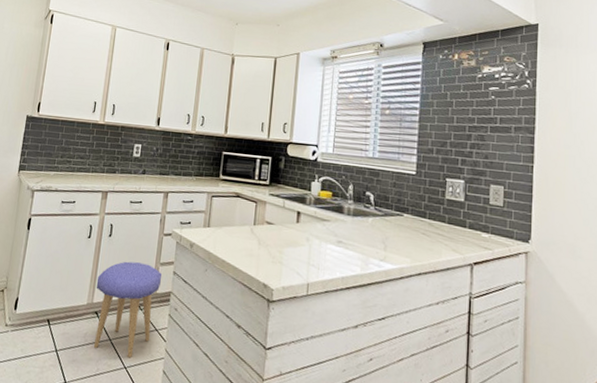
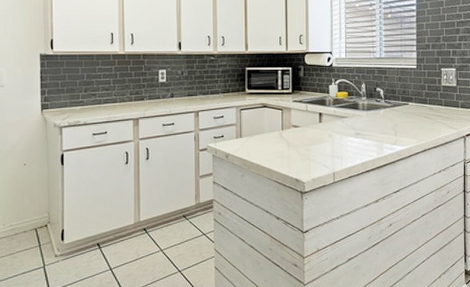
stool: present [93,261,161,358] -> none [140,178,202,263]

